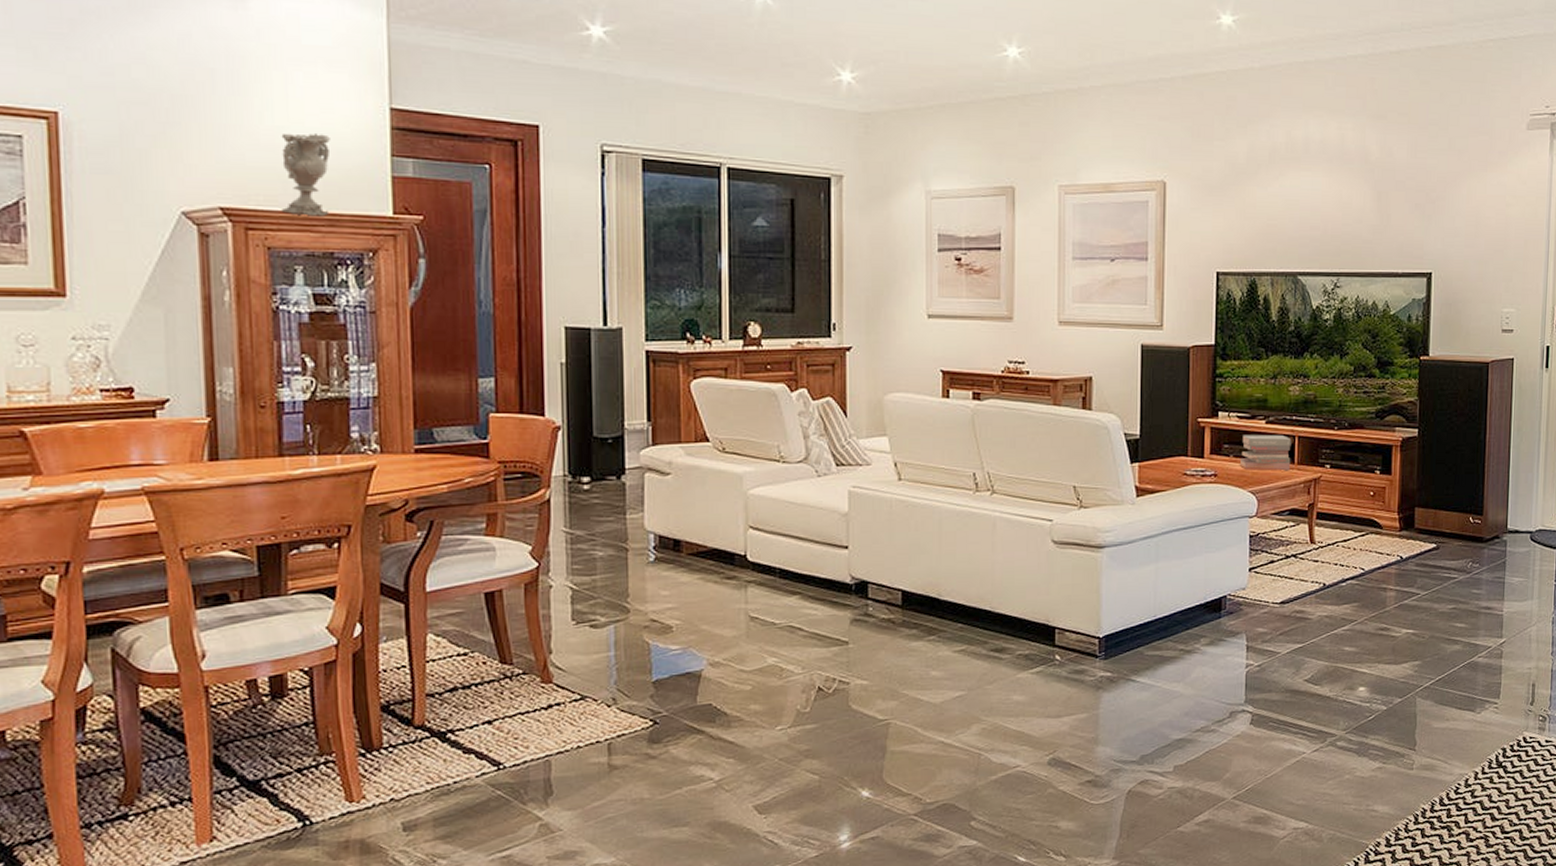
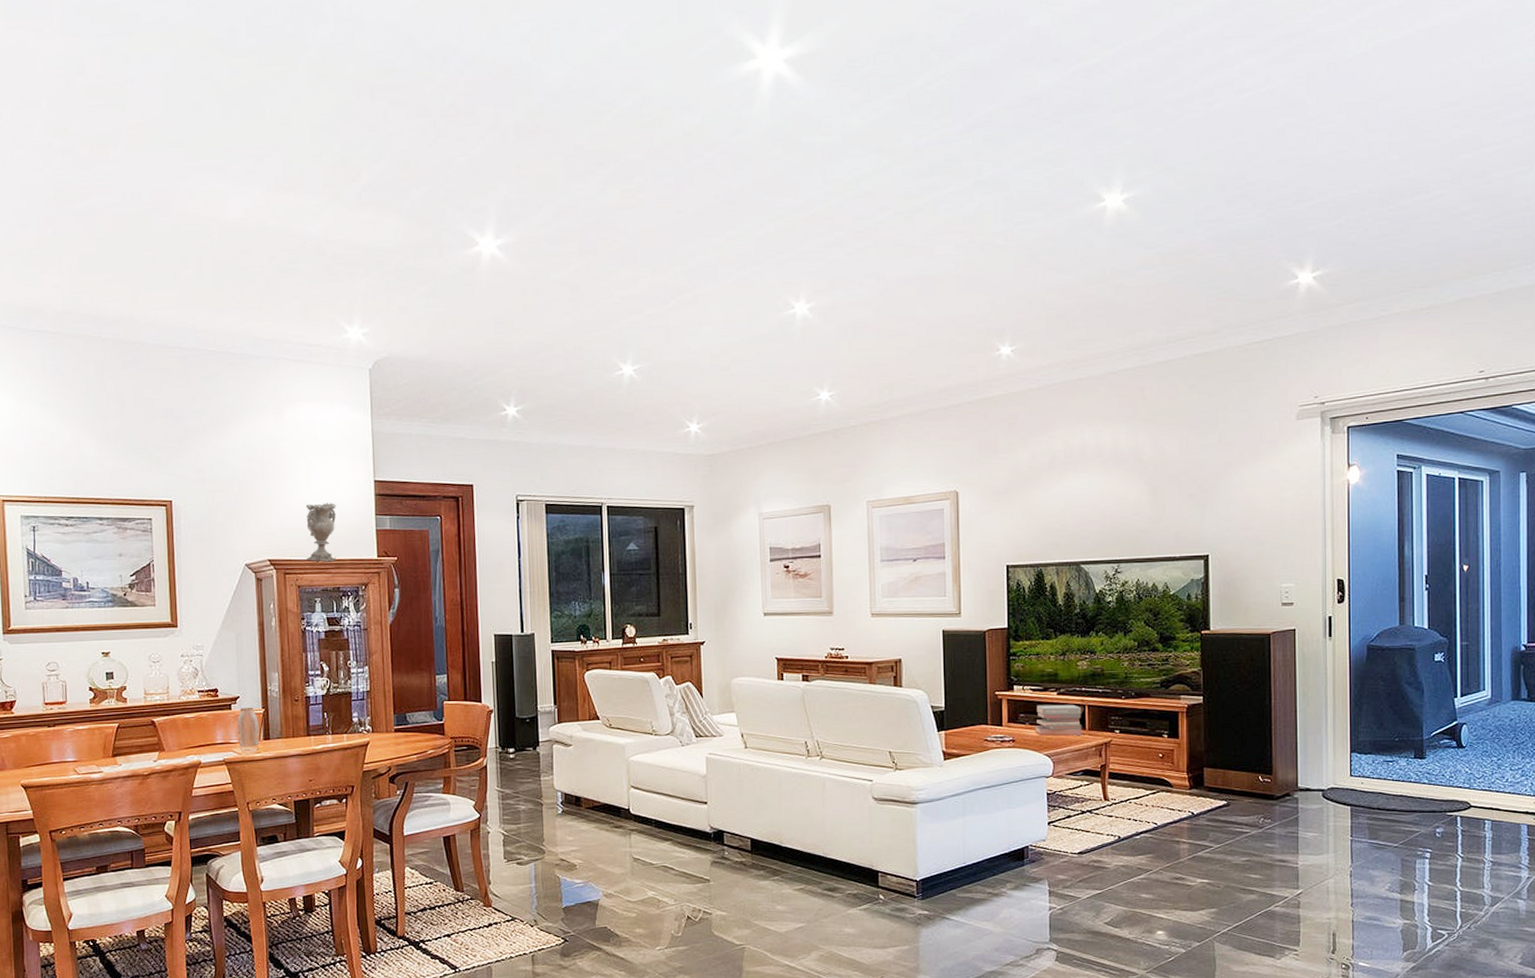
vase: none [164,414,203,480] -> present [236,707,260,754]

